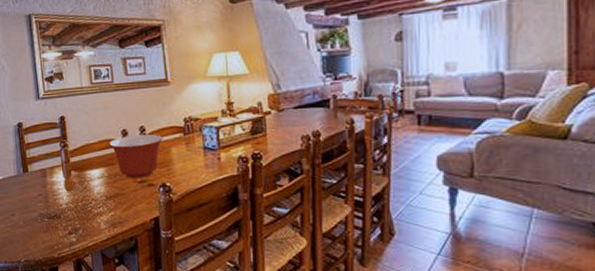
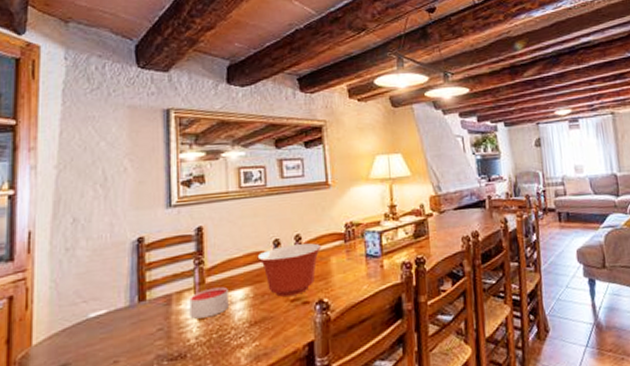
candle: none [59,166,89,189] -> present [189,287,229,319]

